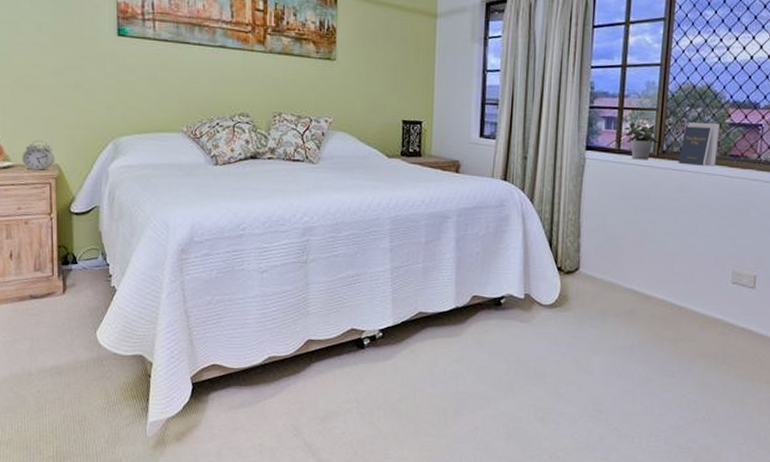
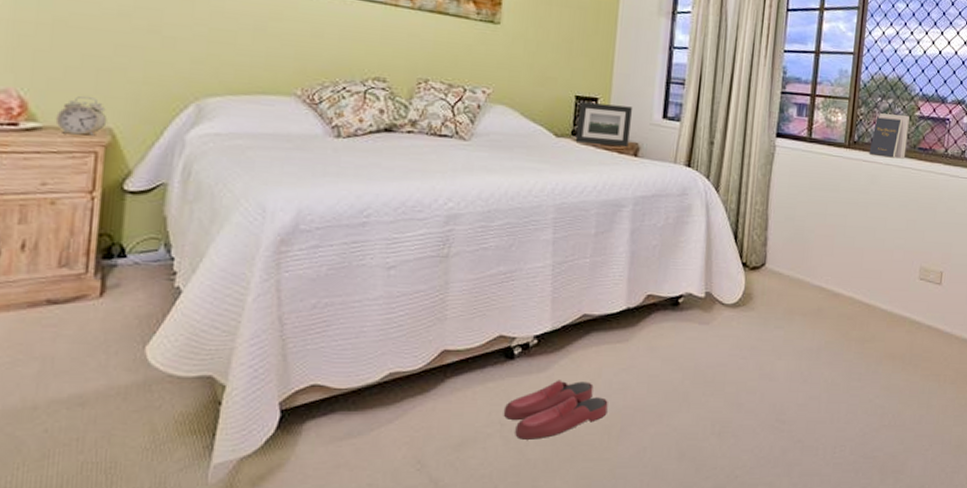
slippers: none [358,367,444,416] -> present [503,380,608,440]
picture frame: none [404,125,452,165] -> present [575,102,632,148]
potted plant: present [624,122,659,160] -> none [816,110,850,150]

